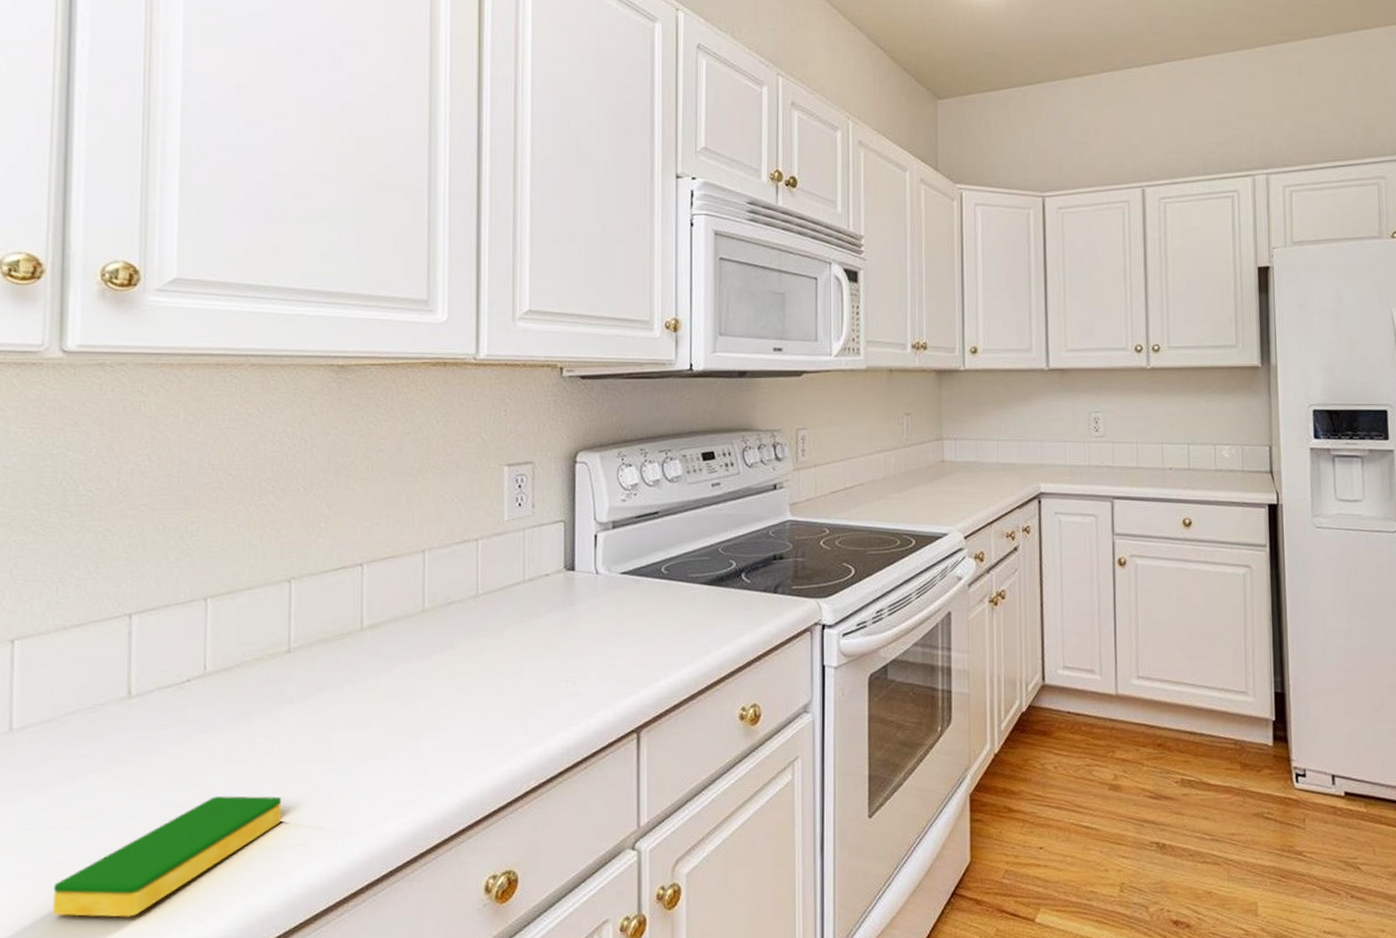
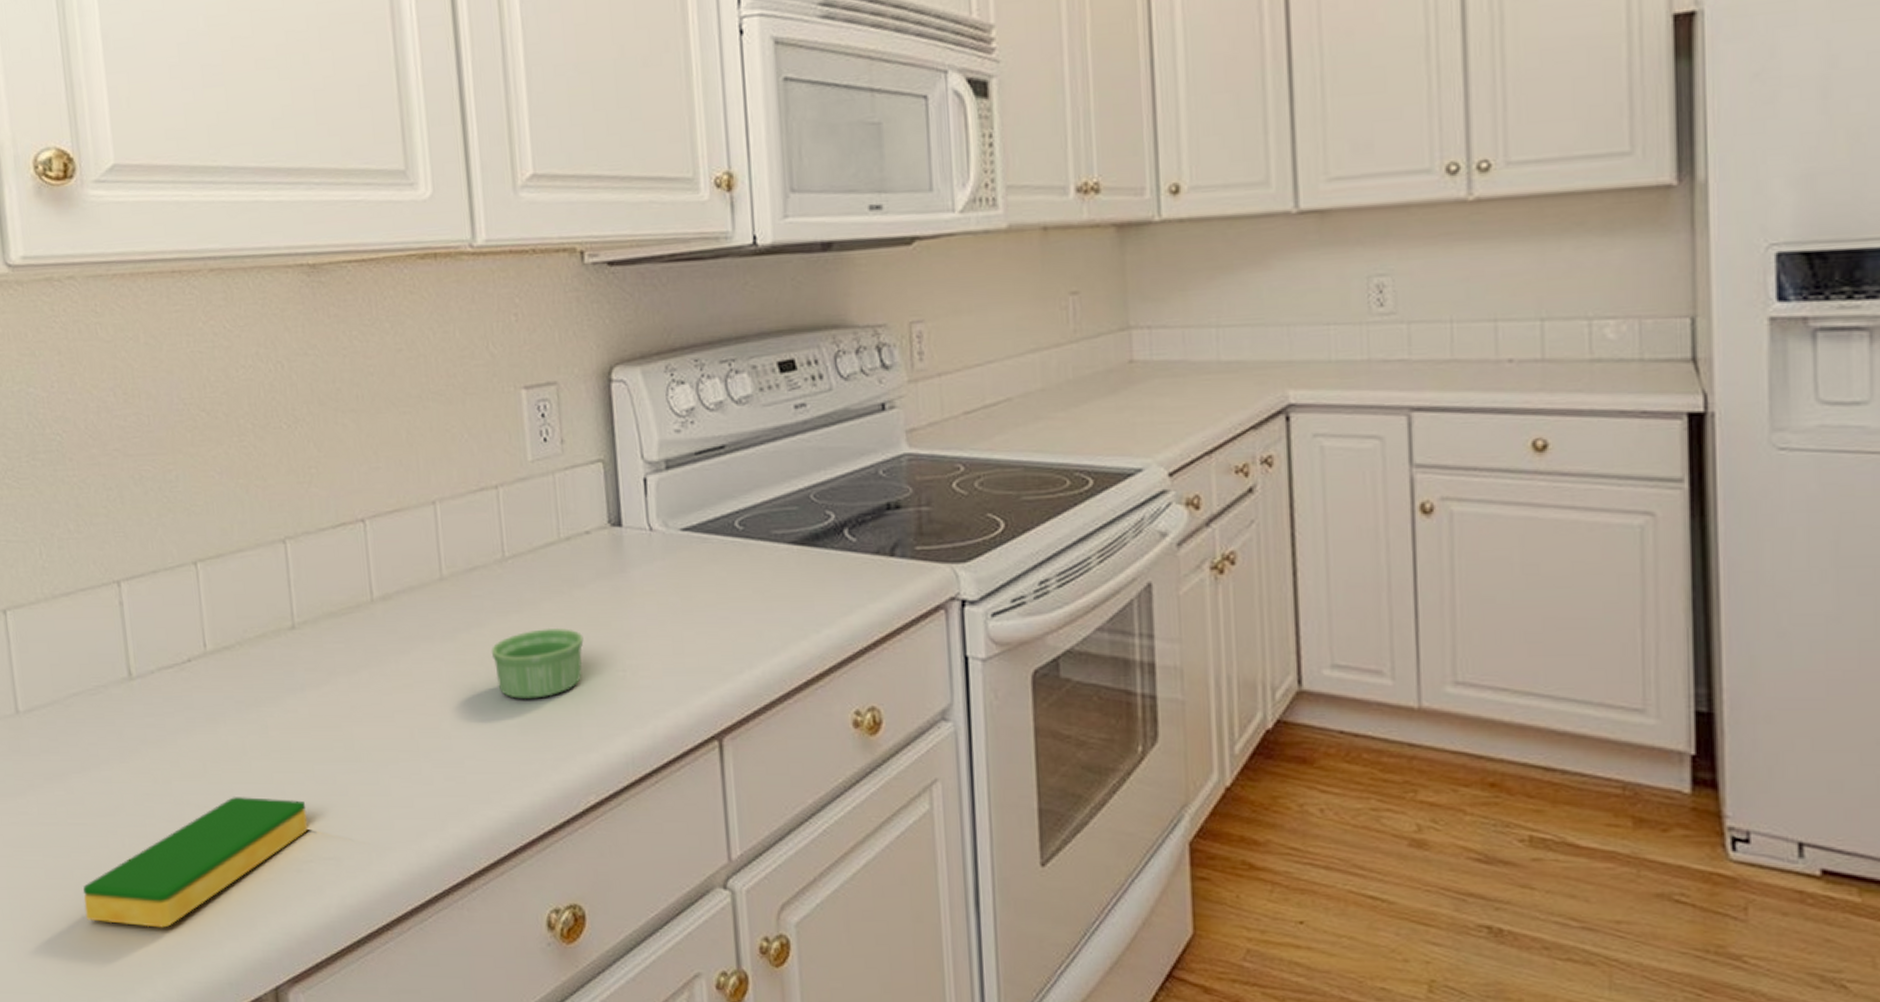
ramekin: none [459,648,537,706] -> present [491,627,584,699]

